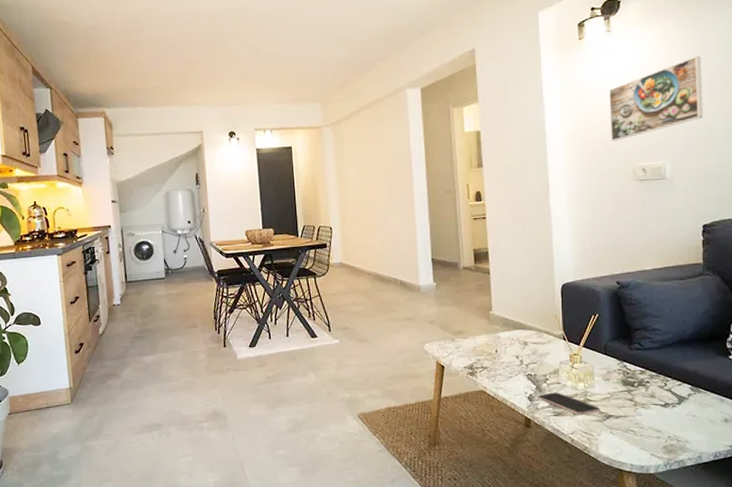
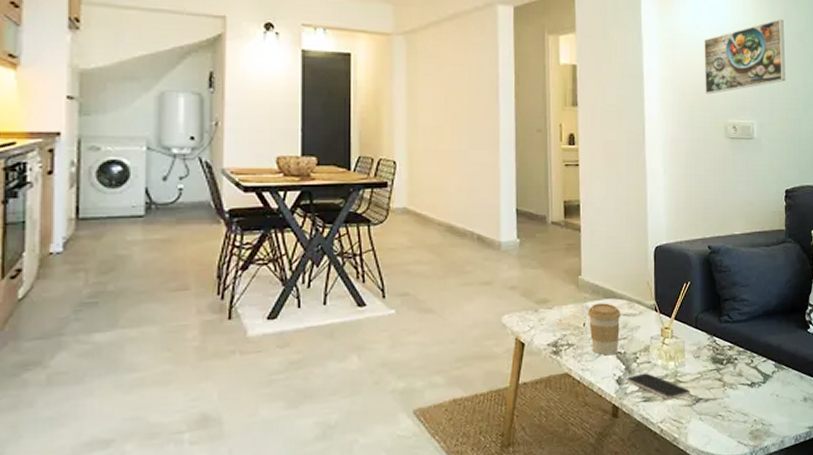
coffee cup: none [499,333,531,377] -> present [588,303,621,356]

